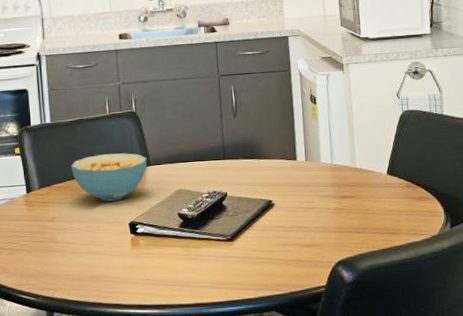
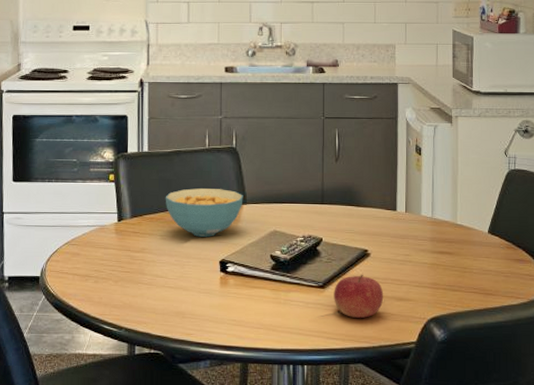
fruit: none [242,224,292,267] -> present [334,274,384,318]

